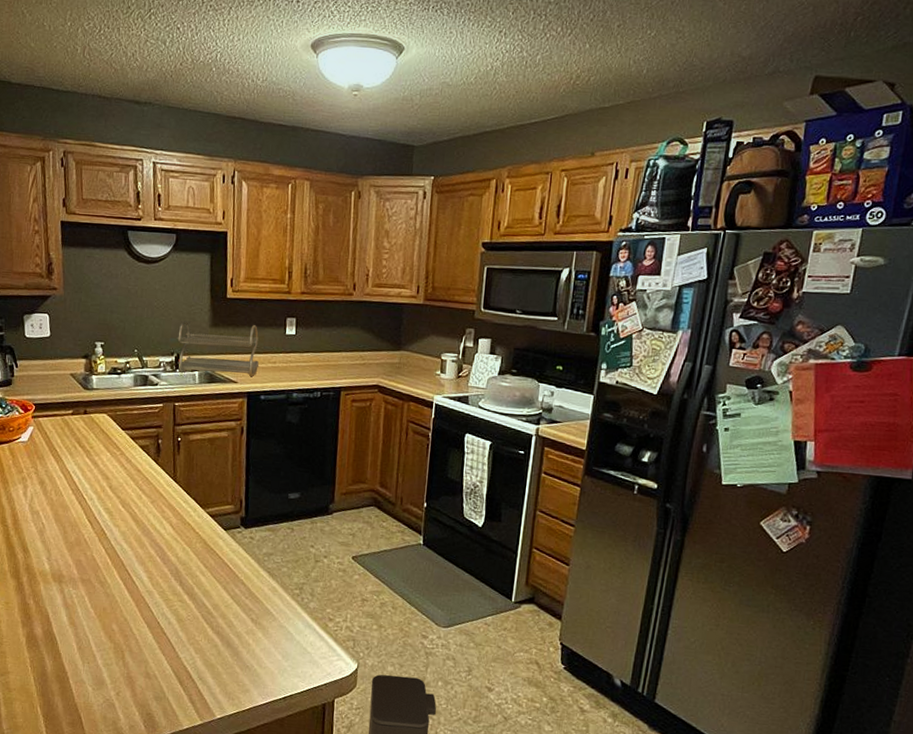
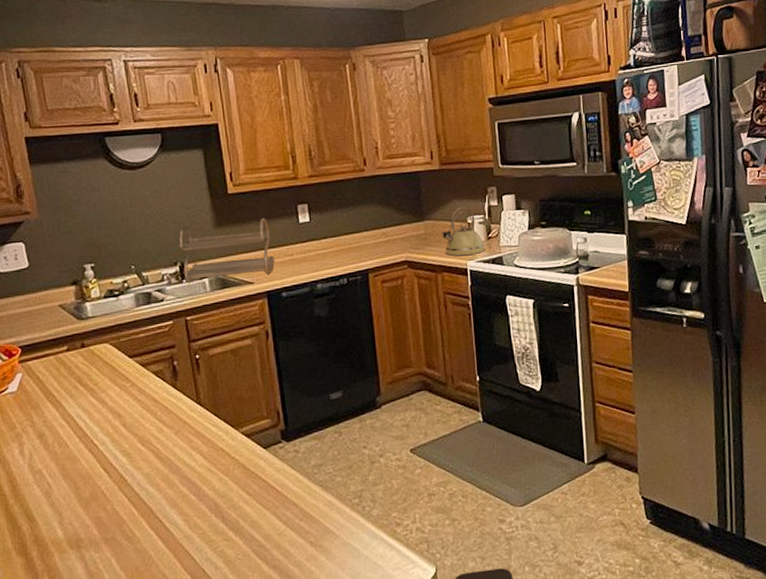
kettle: none [414,343,454,391] -> present [442,206,485,257]

